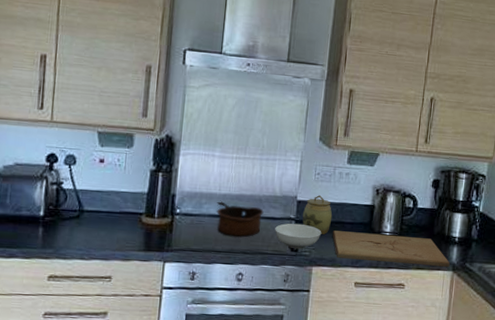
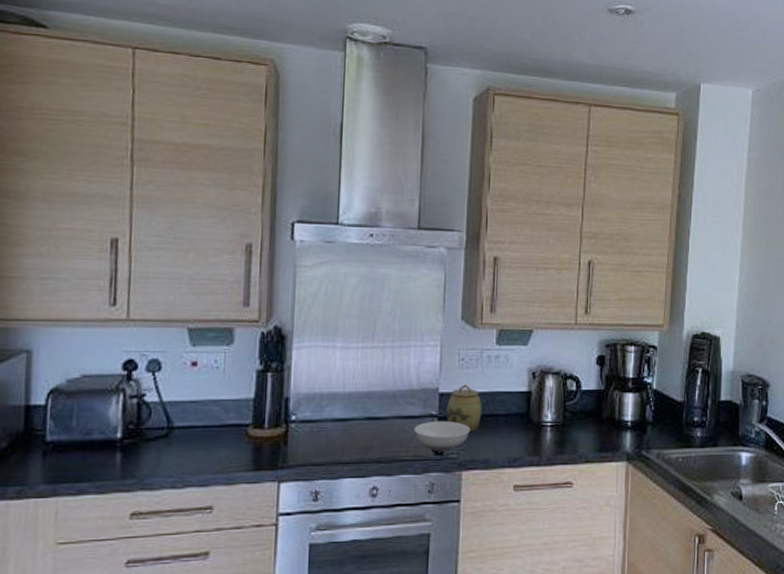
cooking pot: present [216,200,264,238] -> none [341,400,399,444]
cutting board: present [332,230,450,268] -> none [483,424,623,459]

